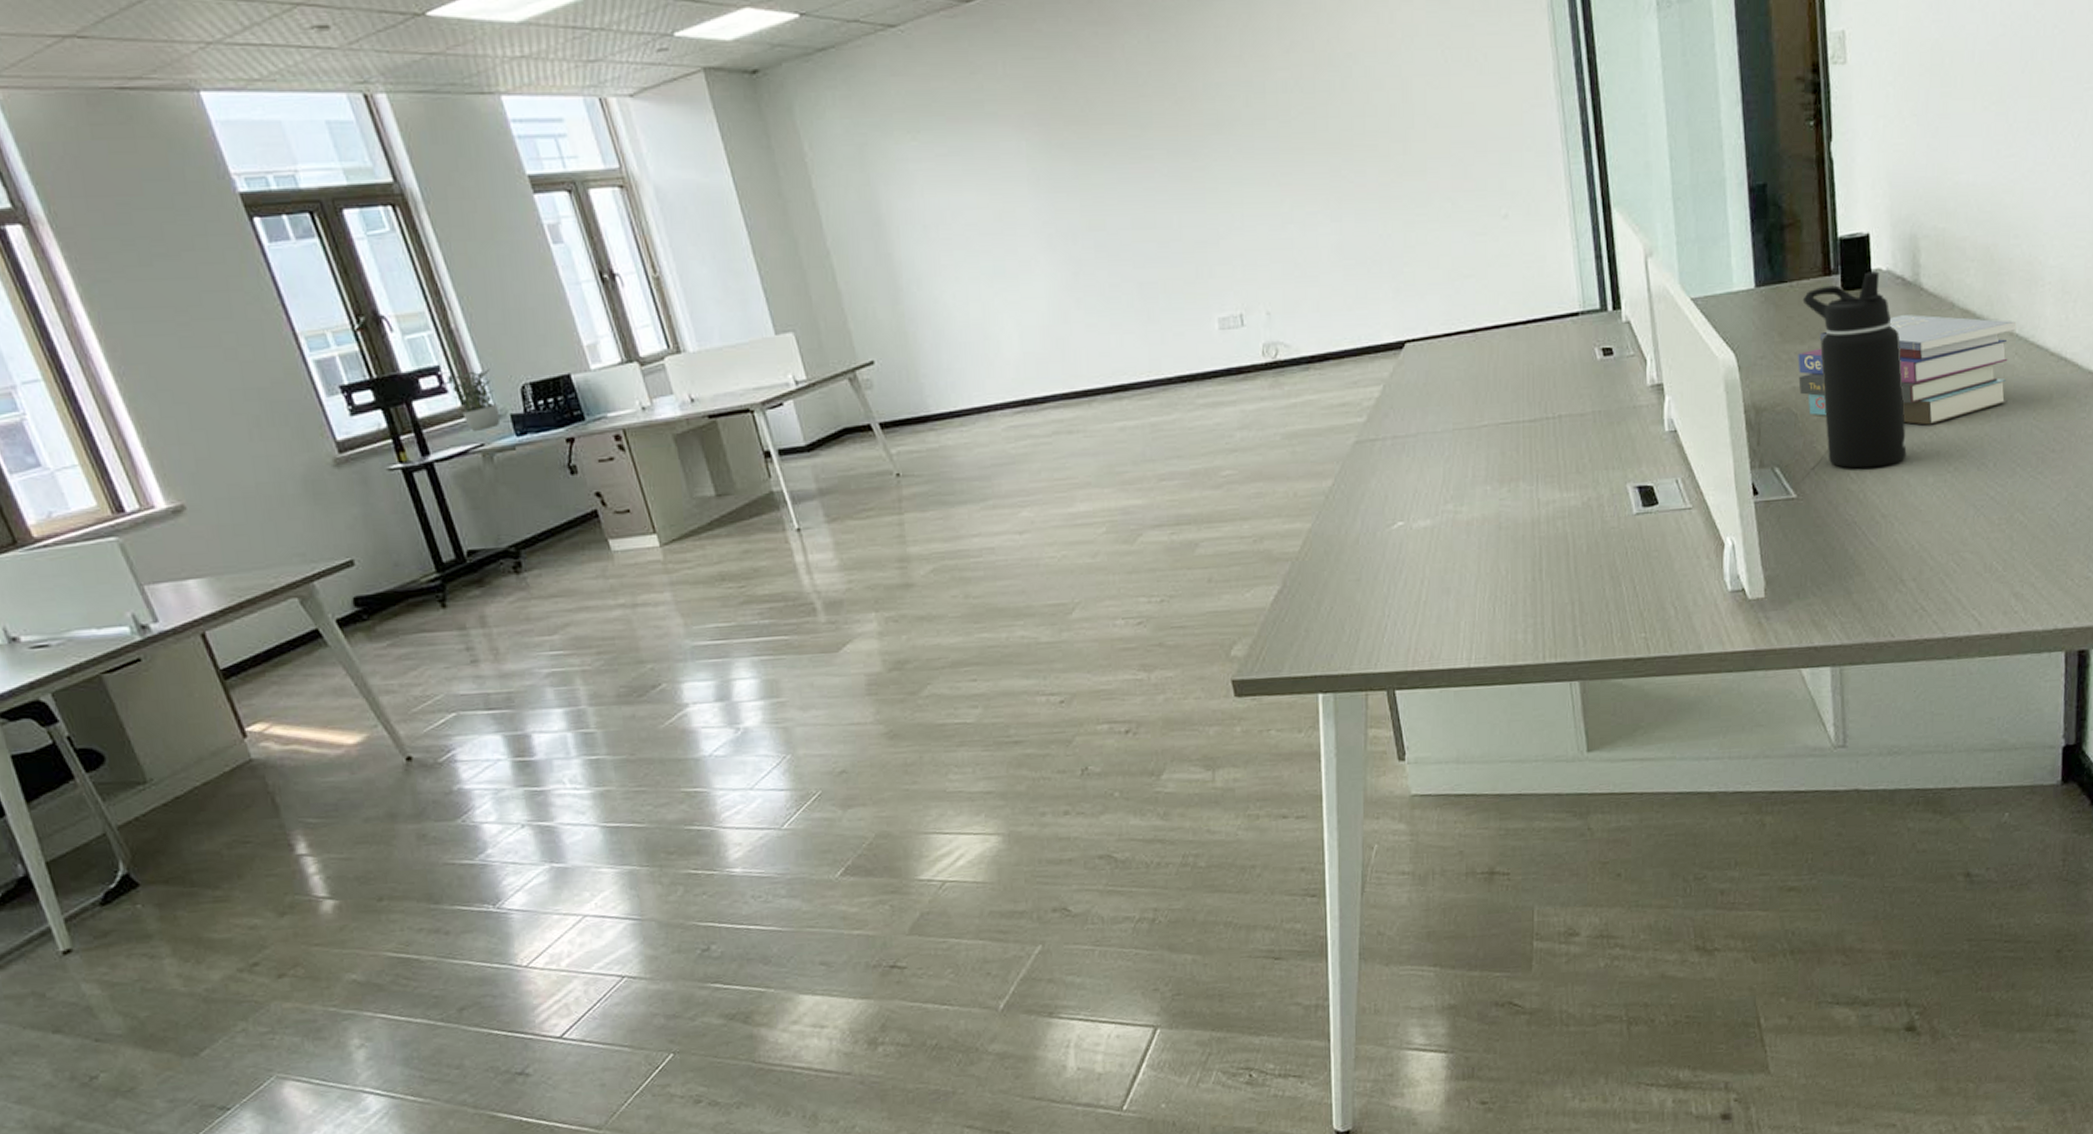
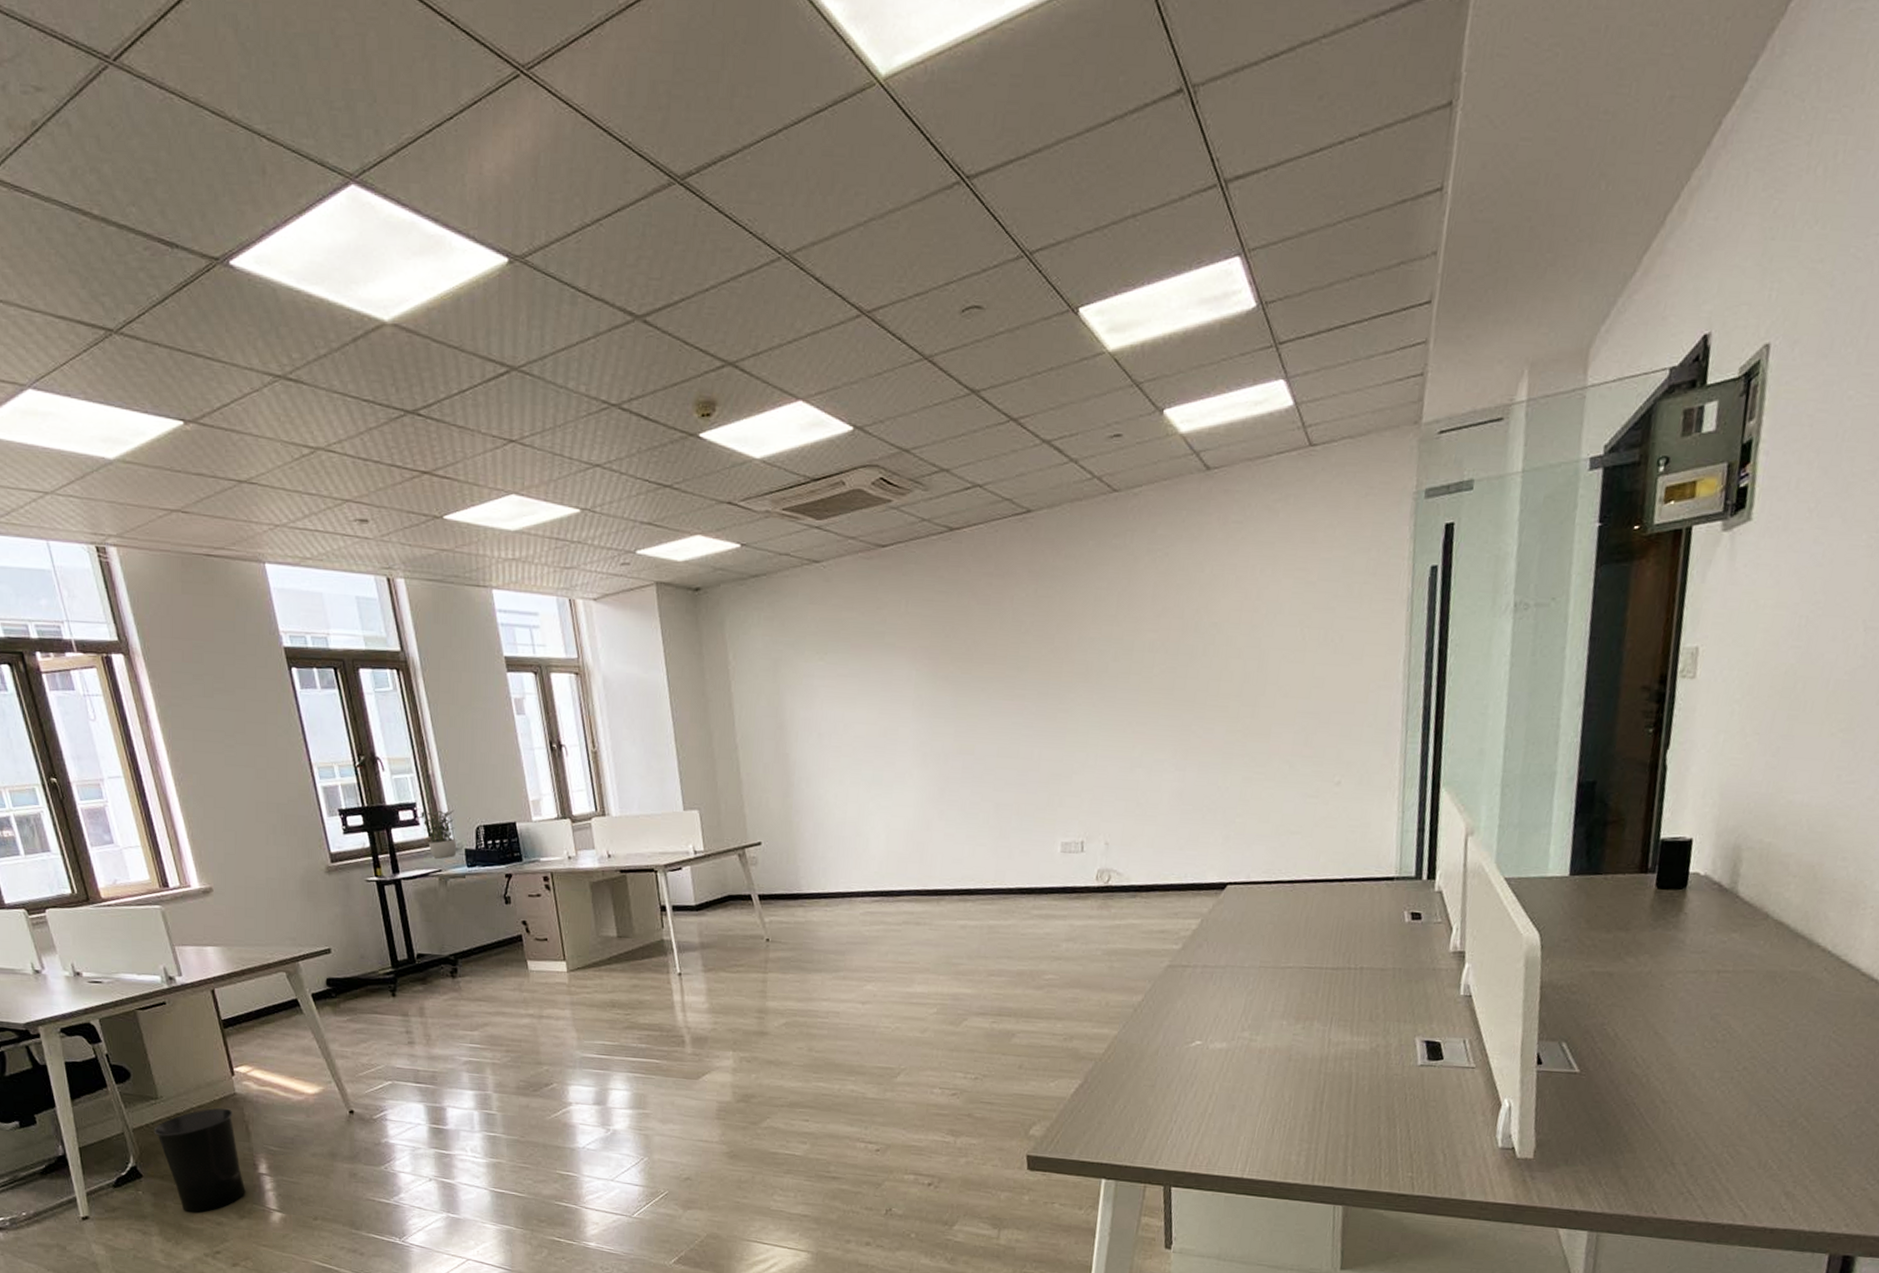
waste bin: none [146,780,283,920] -> present [153,1108,246,1213]
books: present [1798,315,2017,425] -> none [1598,918,1831,1024]
water bottle: present [1802,271,1907,469] -> none [1614,874,1708,1057]

